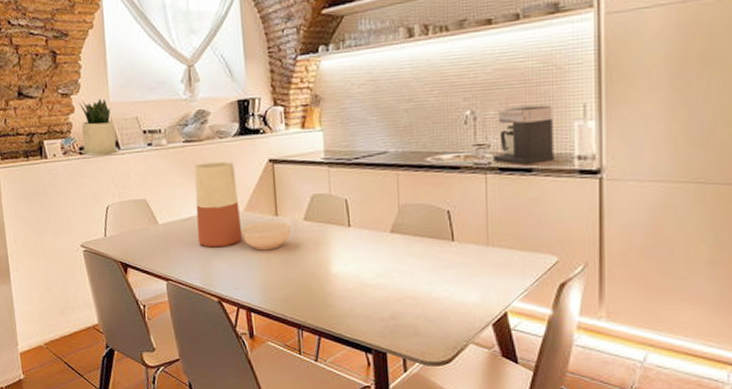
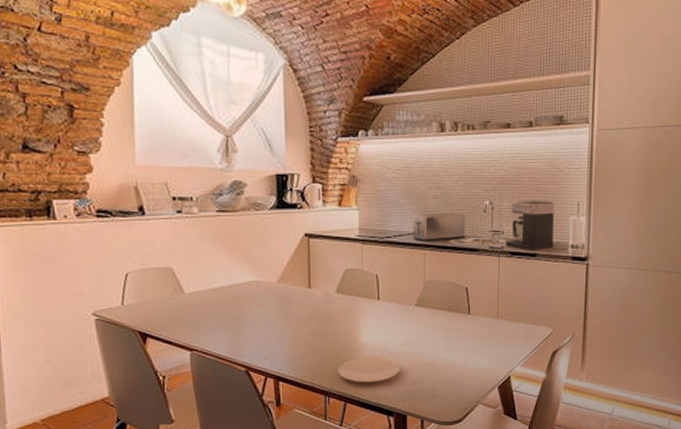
planter: present [79,98,120,157] -> none [97,159,144,221]
vase: present [194,162,243,248] -> none [226,234,274,318]
bowl: present [241,221,291,251] -> none [273,293,323,321]
plate: none [309,287,378,316] -> present [337,356,401,383]
toaster: none [381,126,443,162] -> present [412,212,465,242]

